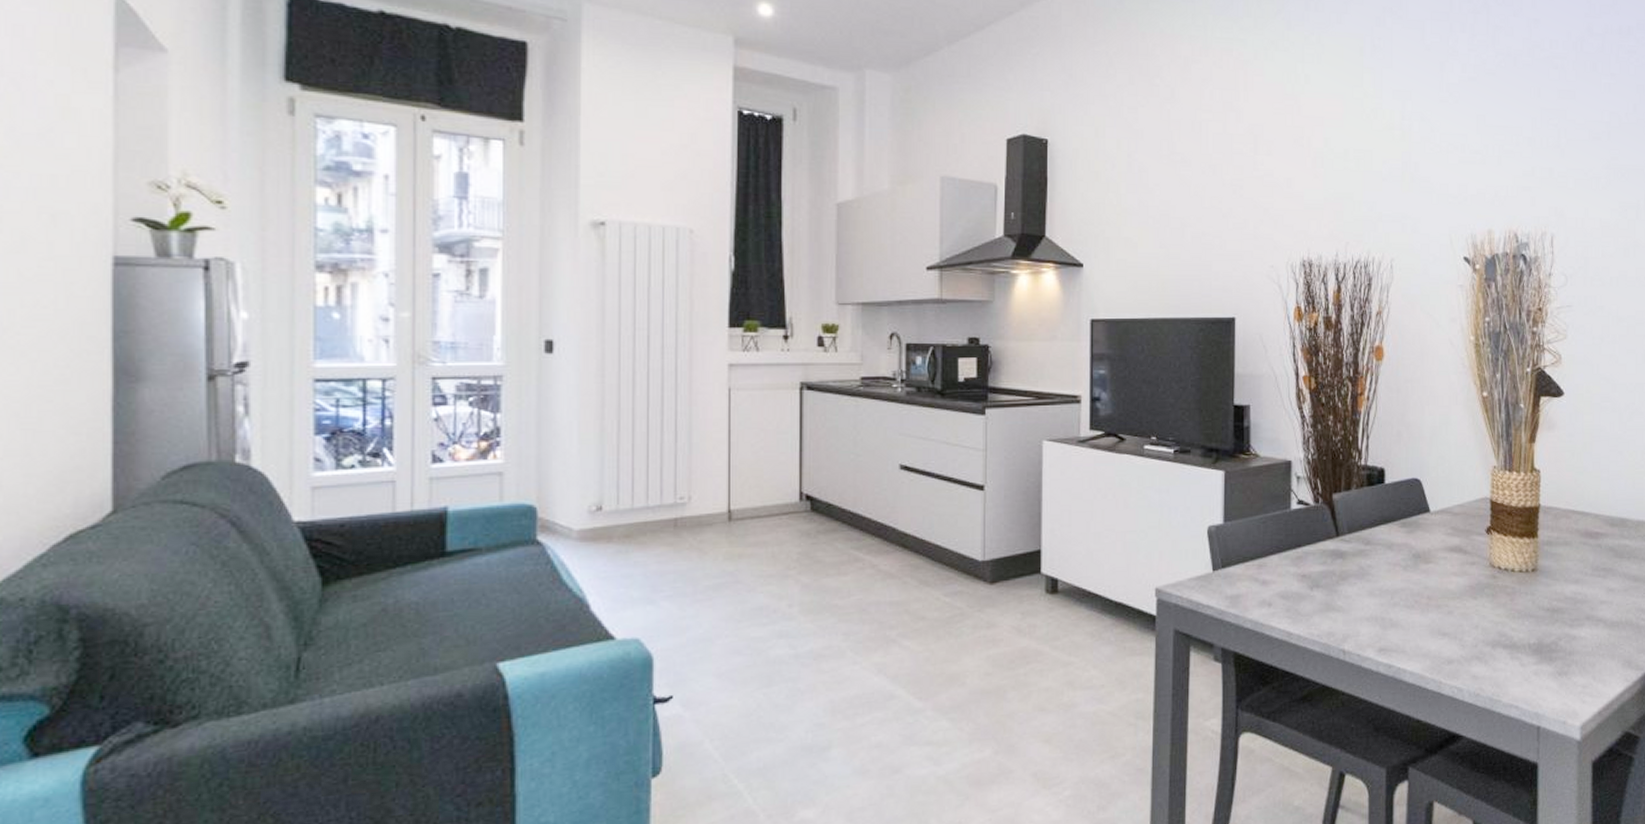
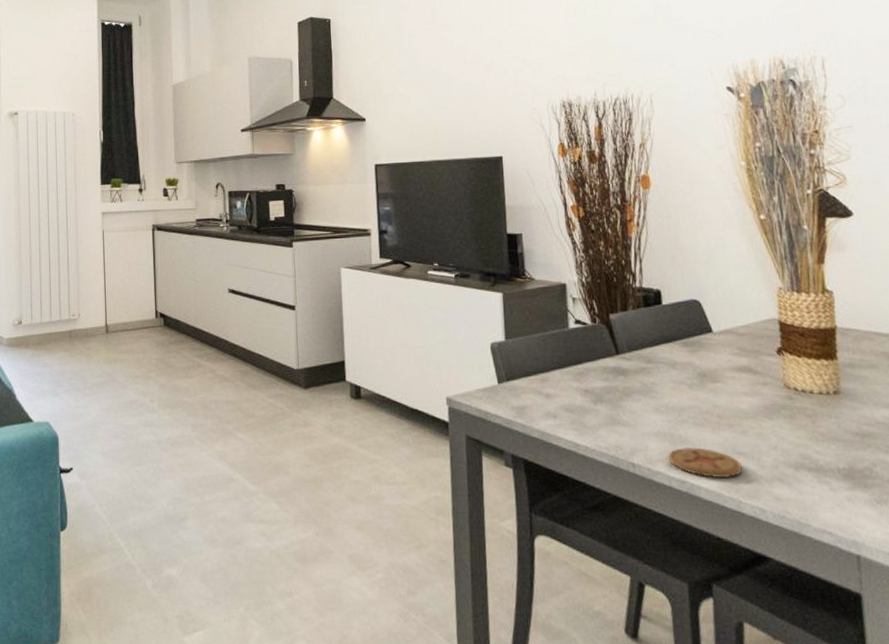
coaster: none [1379,630,1445,660] -> present [669,446,742,478]

